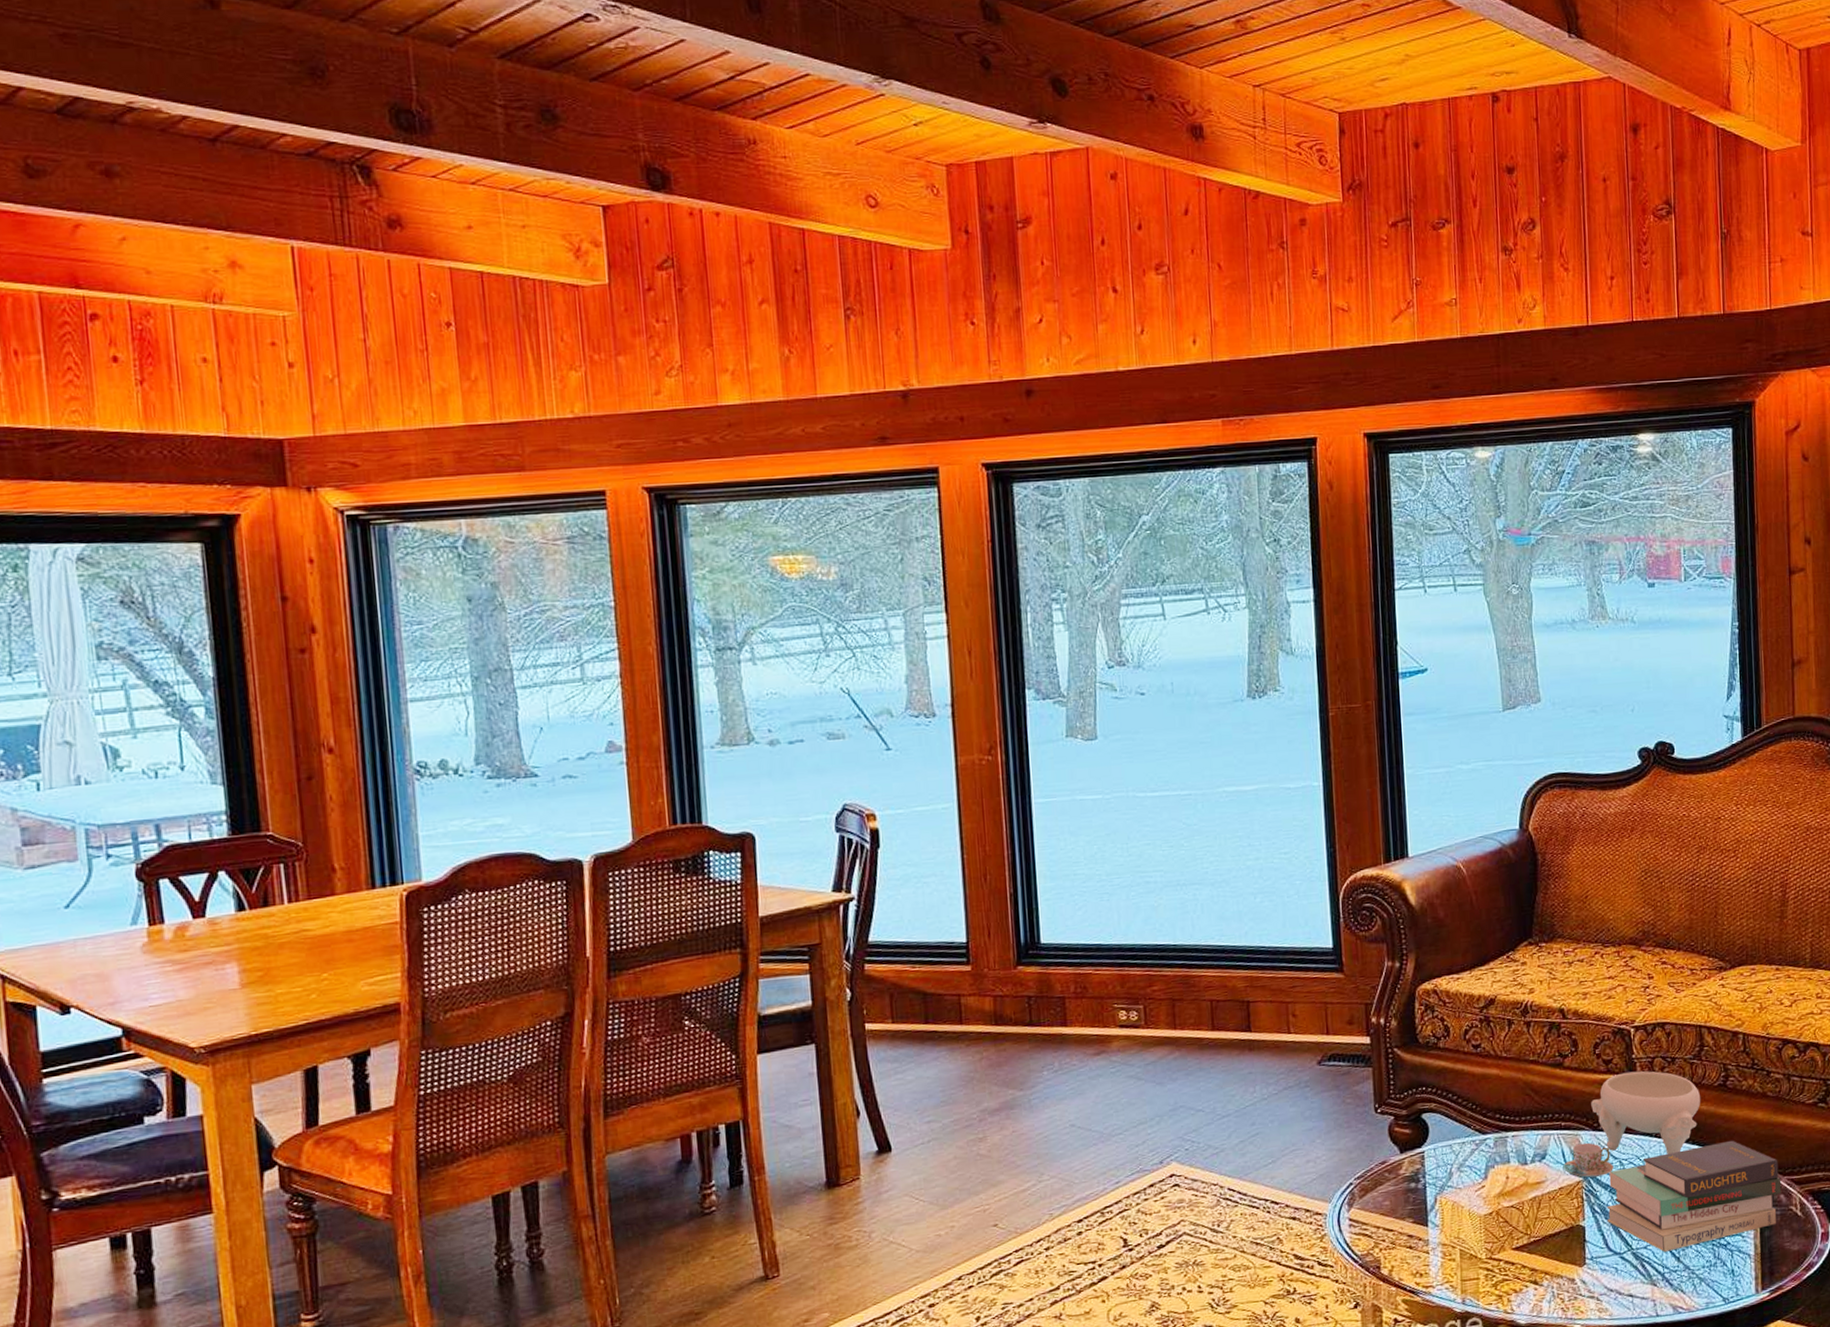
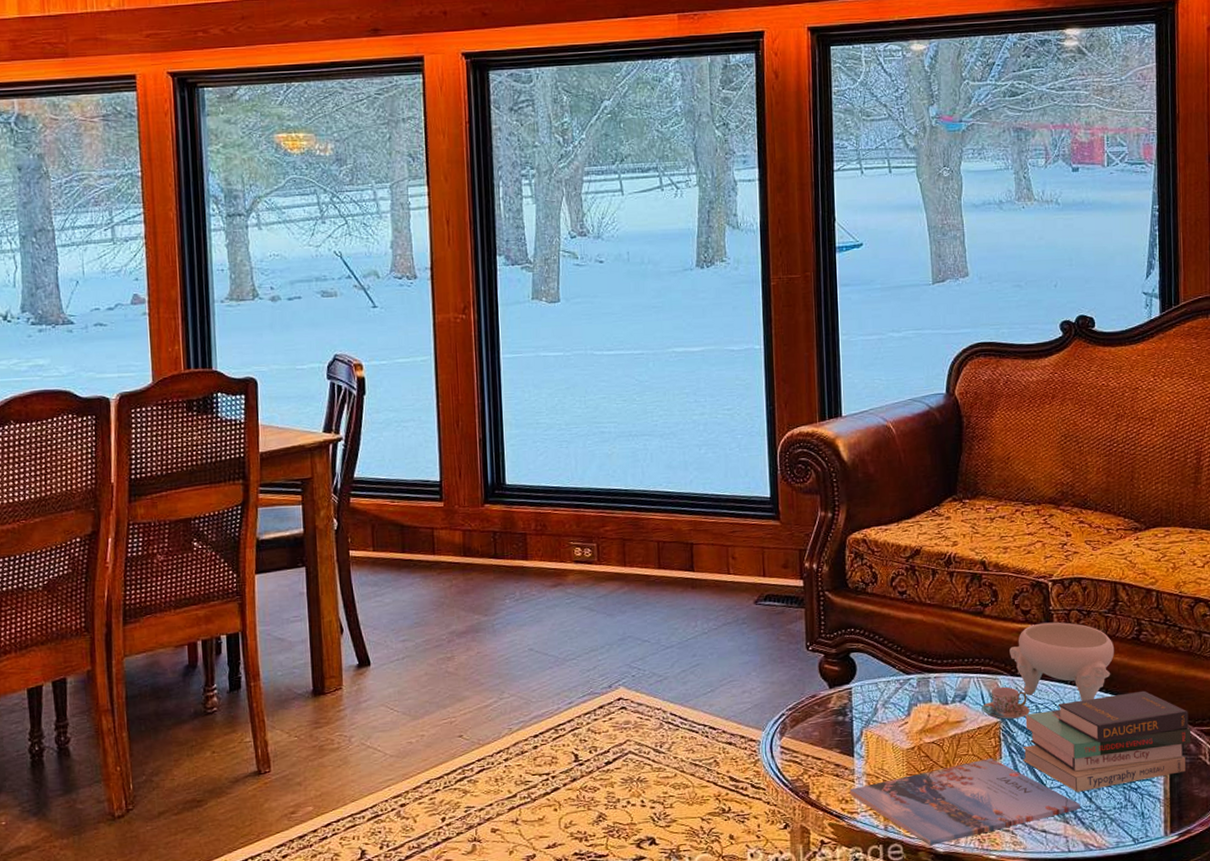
magazine: none [1423,1220,1669,1319] -> present [849,758,1081,847]

